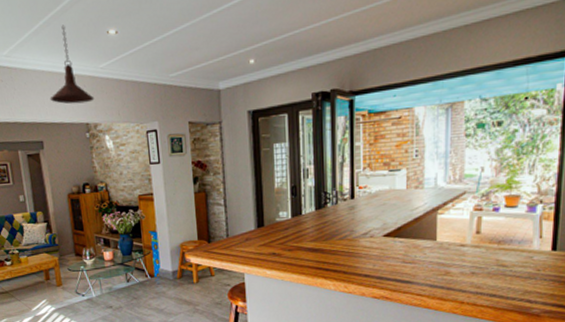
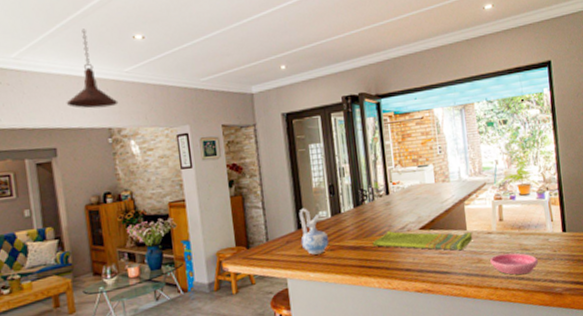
ceramic pitcher: none [259,207,288,253] -> present [299,208,329,255]
dish towel: none [332,236,442,260] -> present [372,231,473,250]
saucer: none [459,268,517,292] -> present [490,252,539,275]

